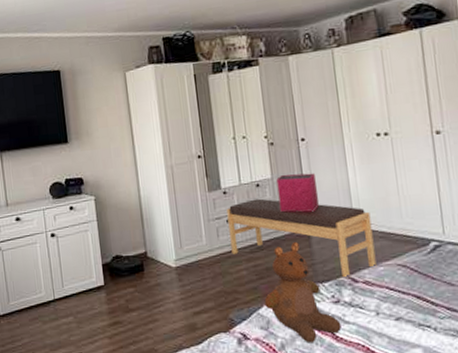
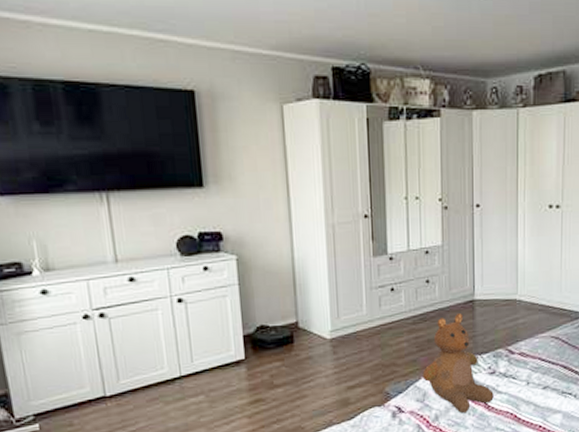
bench: present [226,198,377,278] -> none [391,266,533,349]
storage bin: present [276,173,320,212] -> none [447,241,487,283]

